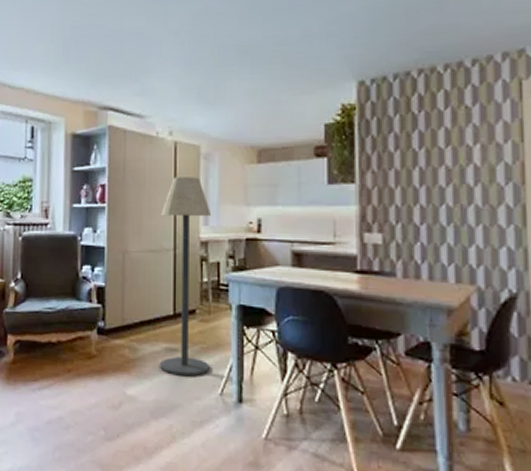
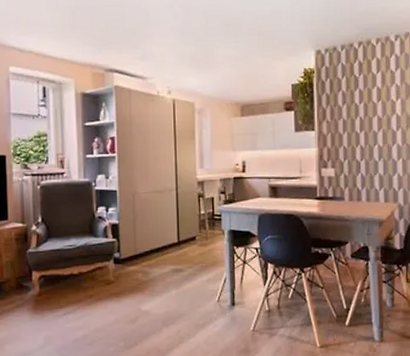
floor lamp: present [160,177,212,377] -> none [164,129,208,291]

